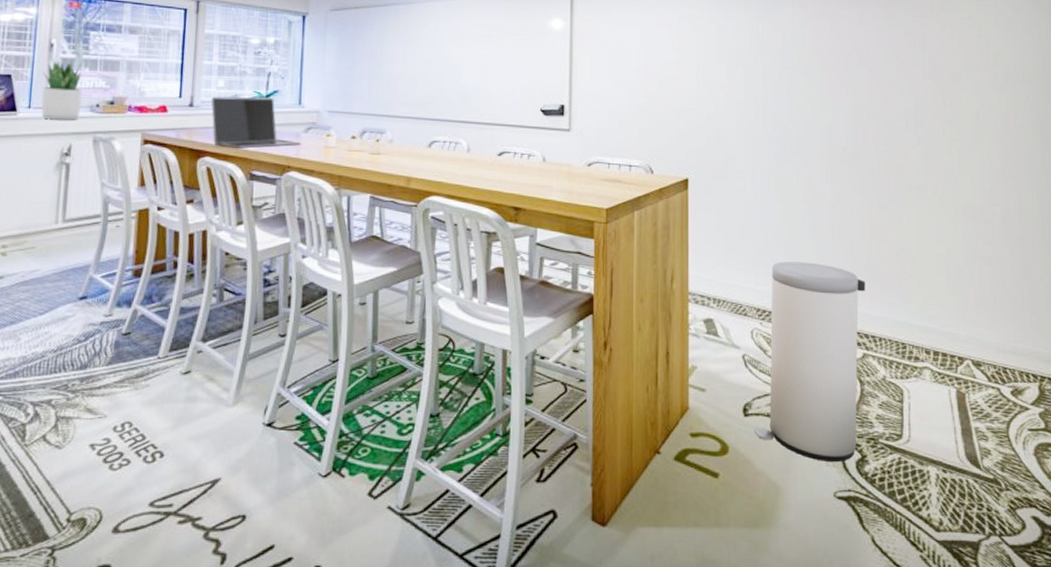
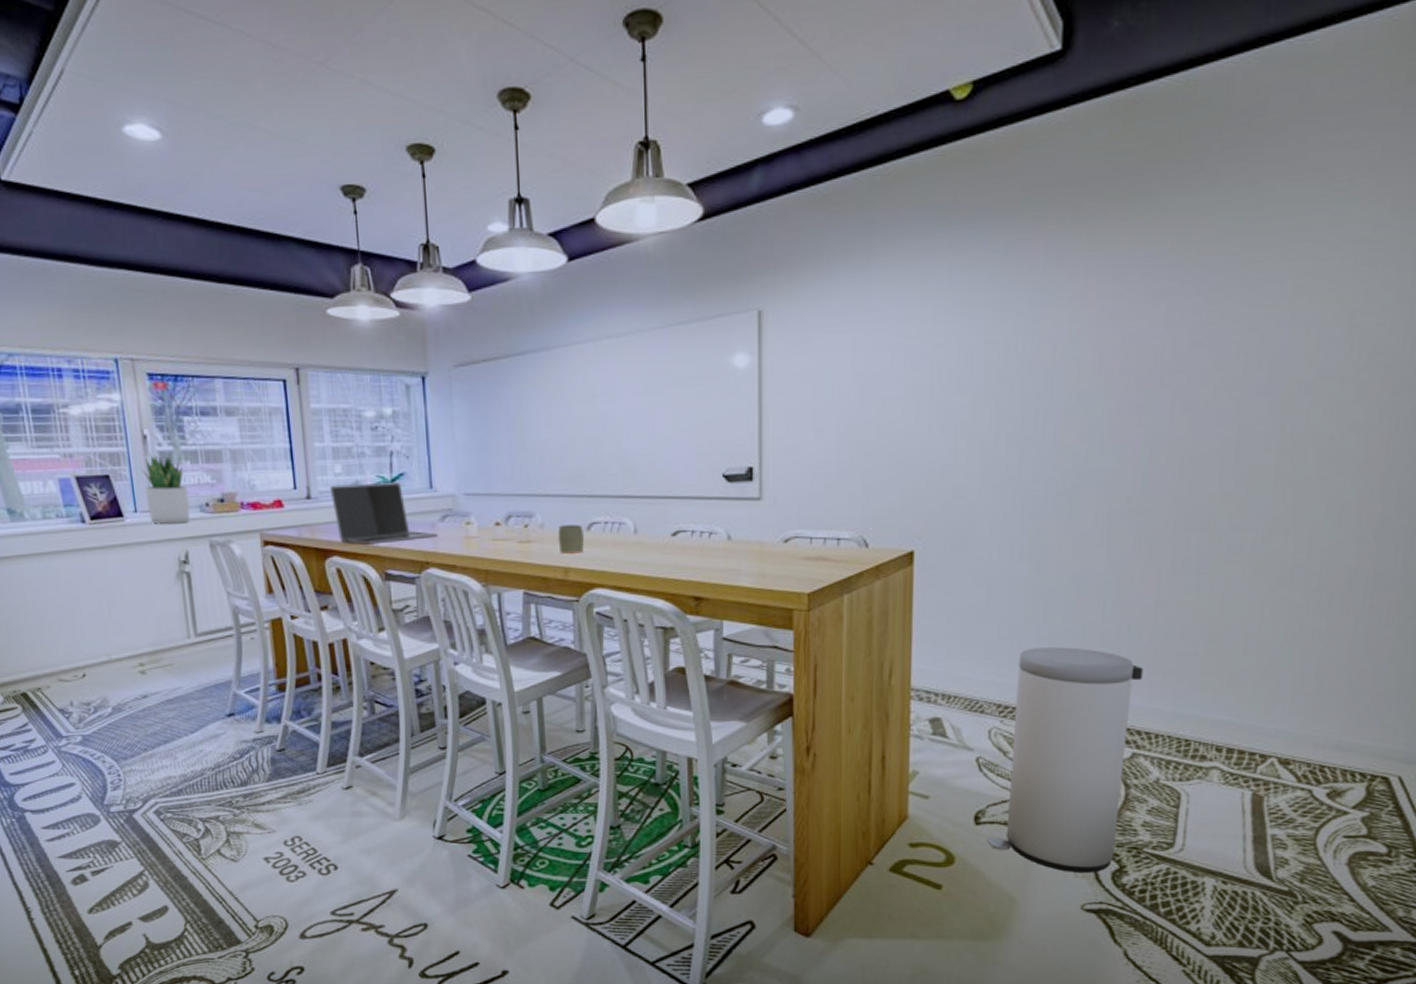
mug: none [403,141,426,166] -> present [557,524,585,554]

